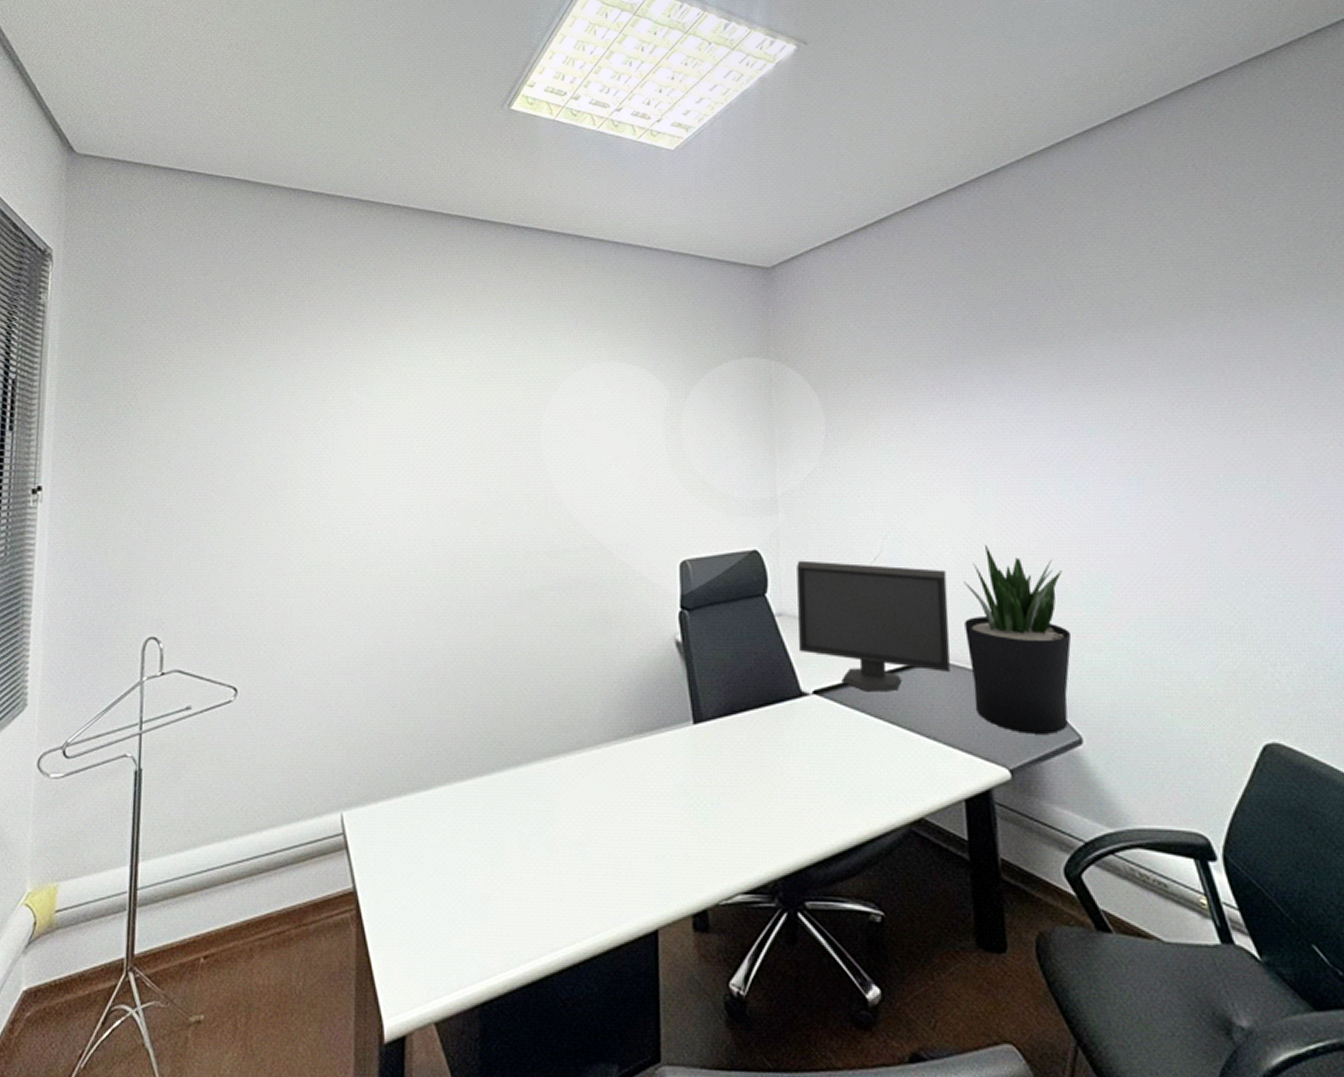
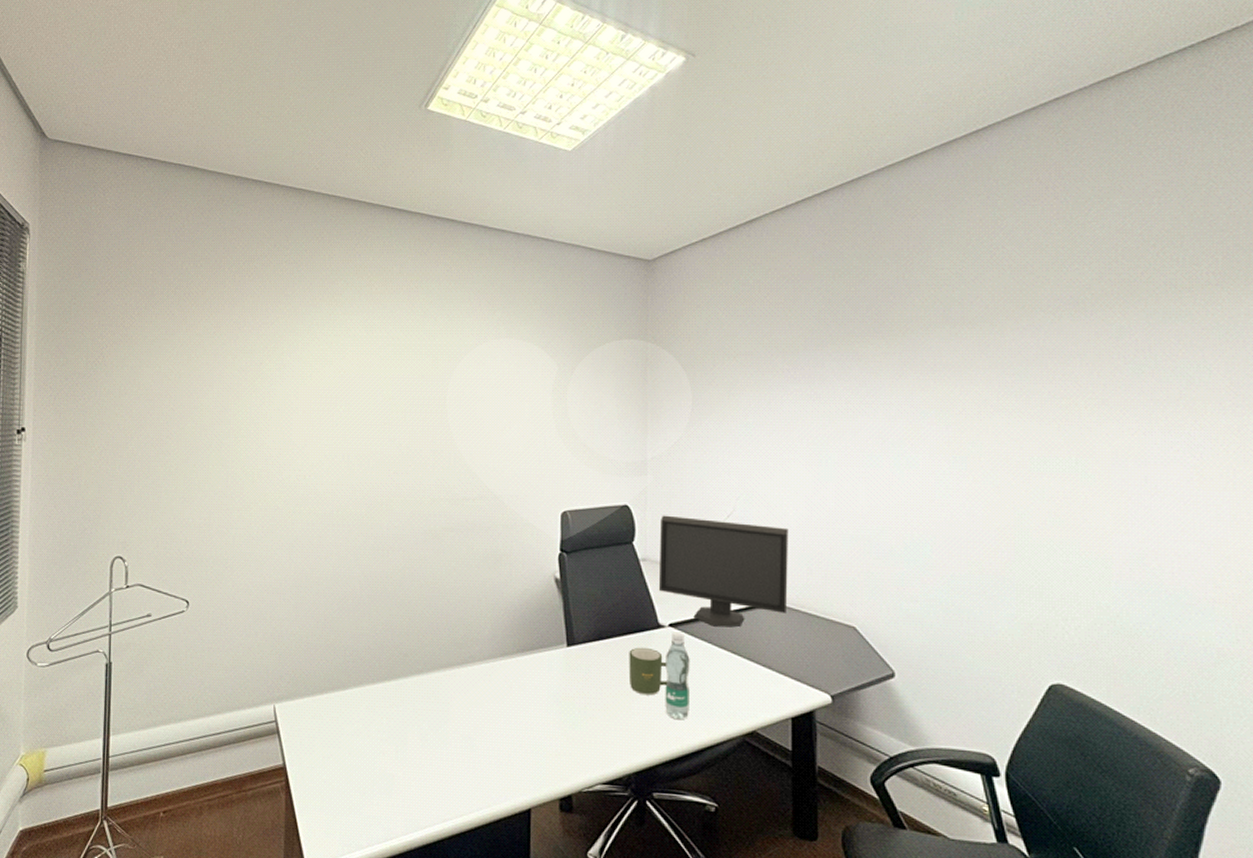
mug: none [767,720,816,780] -> present [628,647,668,696]
bottle: none [811,700,843,807] -> present [665,632,690,719]
planter: present [964,544,1072,734] -> none [801,507,893,668]

